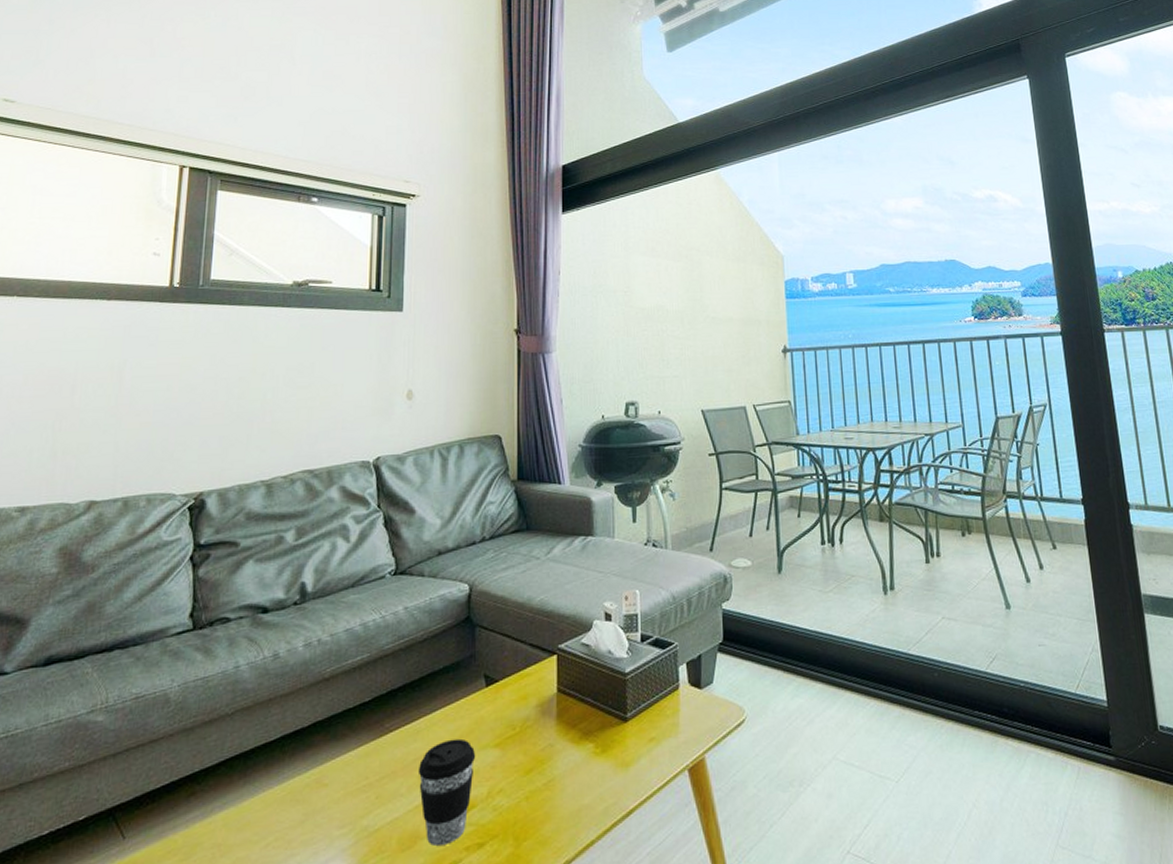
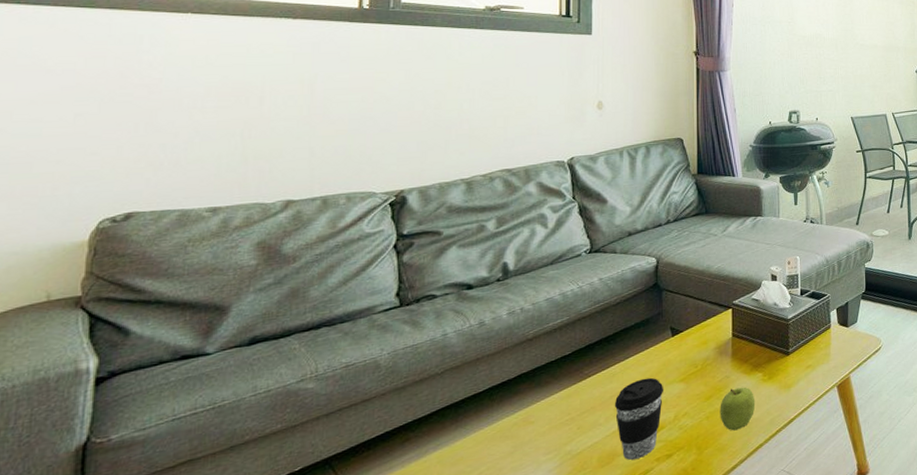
fruit: none [542,760,586,819] -> present [720,387,756,431]

